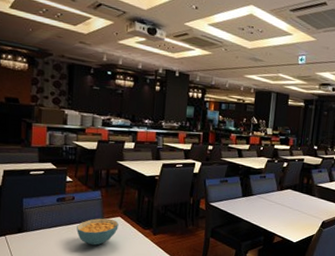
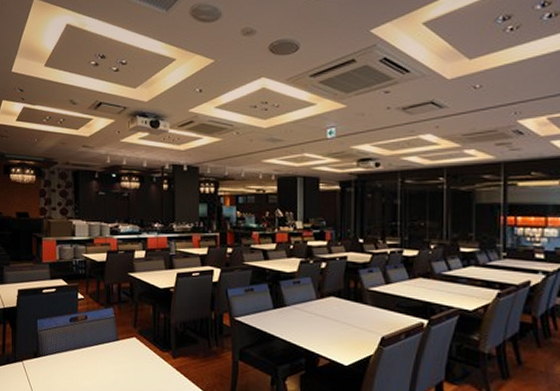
cereal bowl: present [77,218,119,245] -> none [91,339,134,371]

